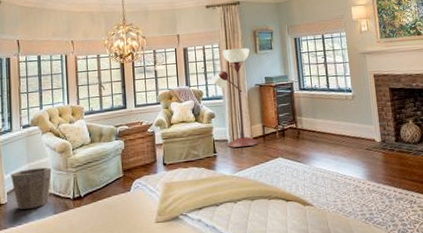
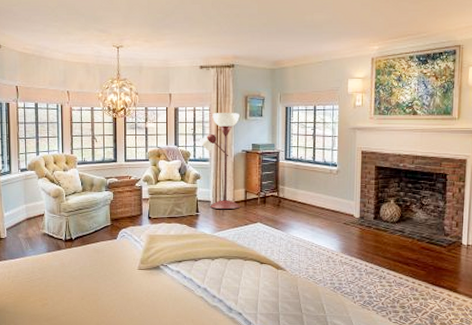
waste bin: present [11,167,52,210] -> none [10,209,46,245]

